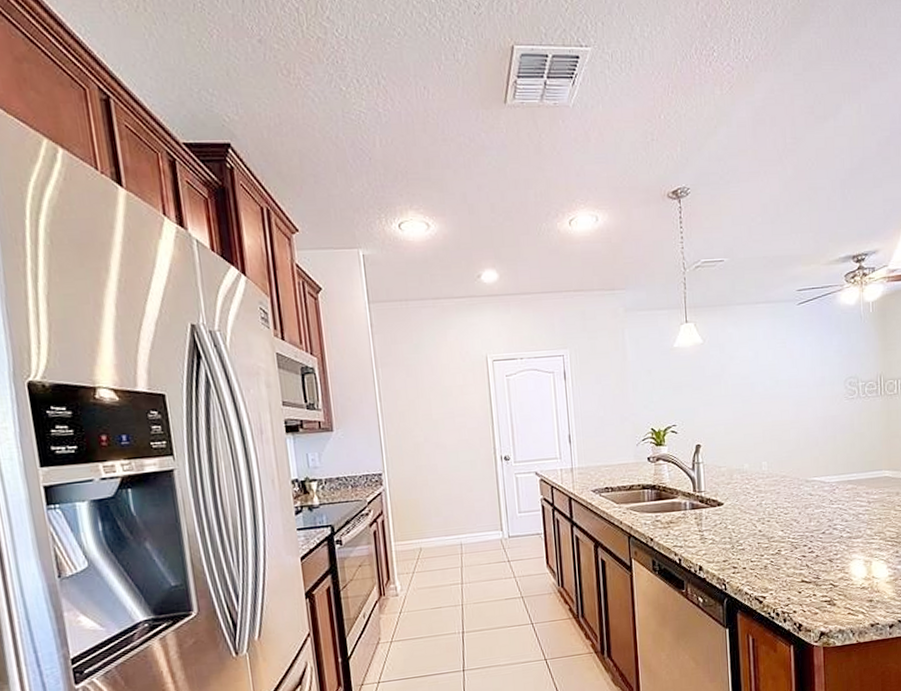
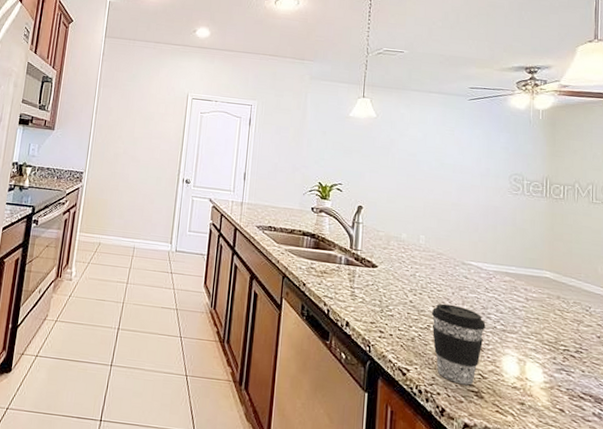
coffee cup: none [780,524,833,598] -> present [431,303,486,385]

